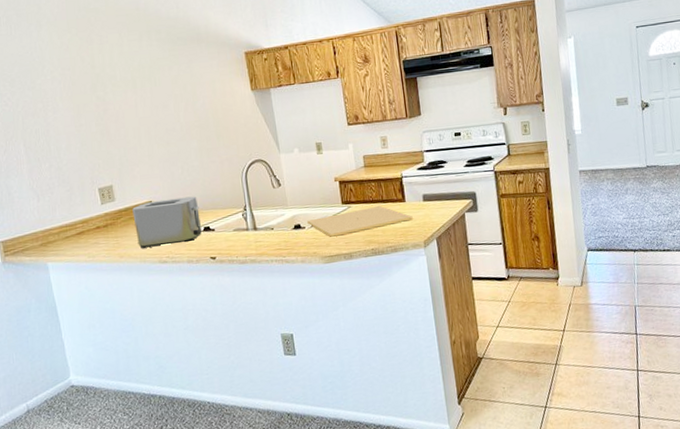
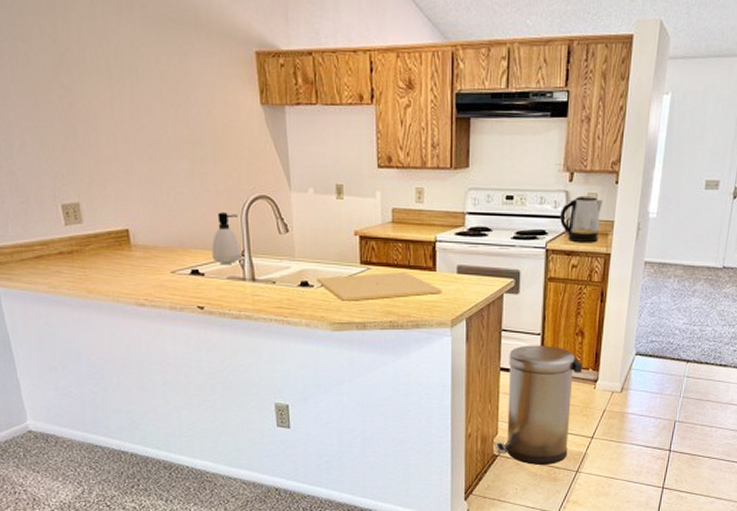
toaster: present [132,196,203,248] -> none [104,229,190,285]
soap dispenser: none [219,177,244,219] -> present [211,212,242,264]
pedal bin: none [477,252,545,363] -> present [495,345,583,465]
kettle: none [501,123,536,163] -> present [560,195,602,243]

